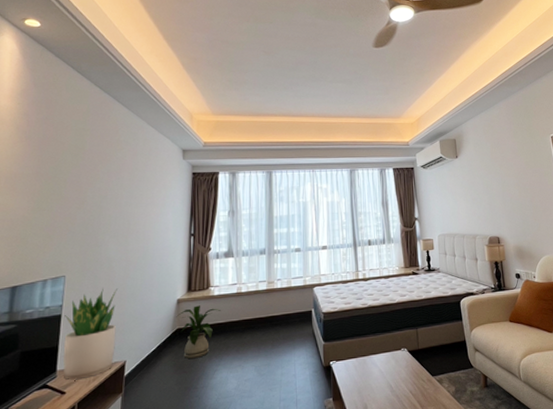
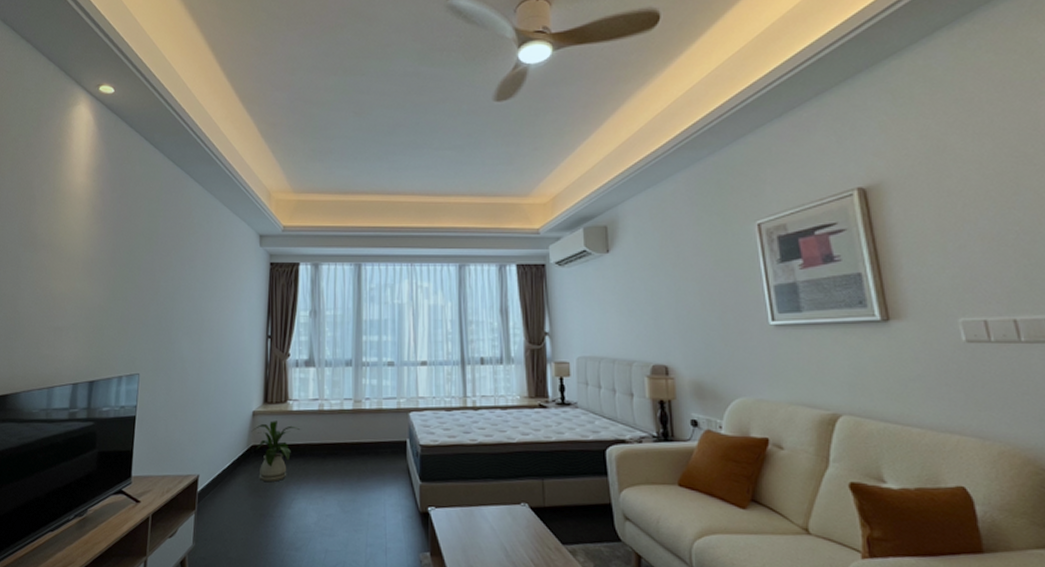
planter: present [63,288,117,381] -> none [138,390,191,490]

